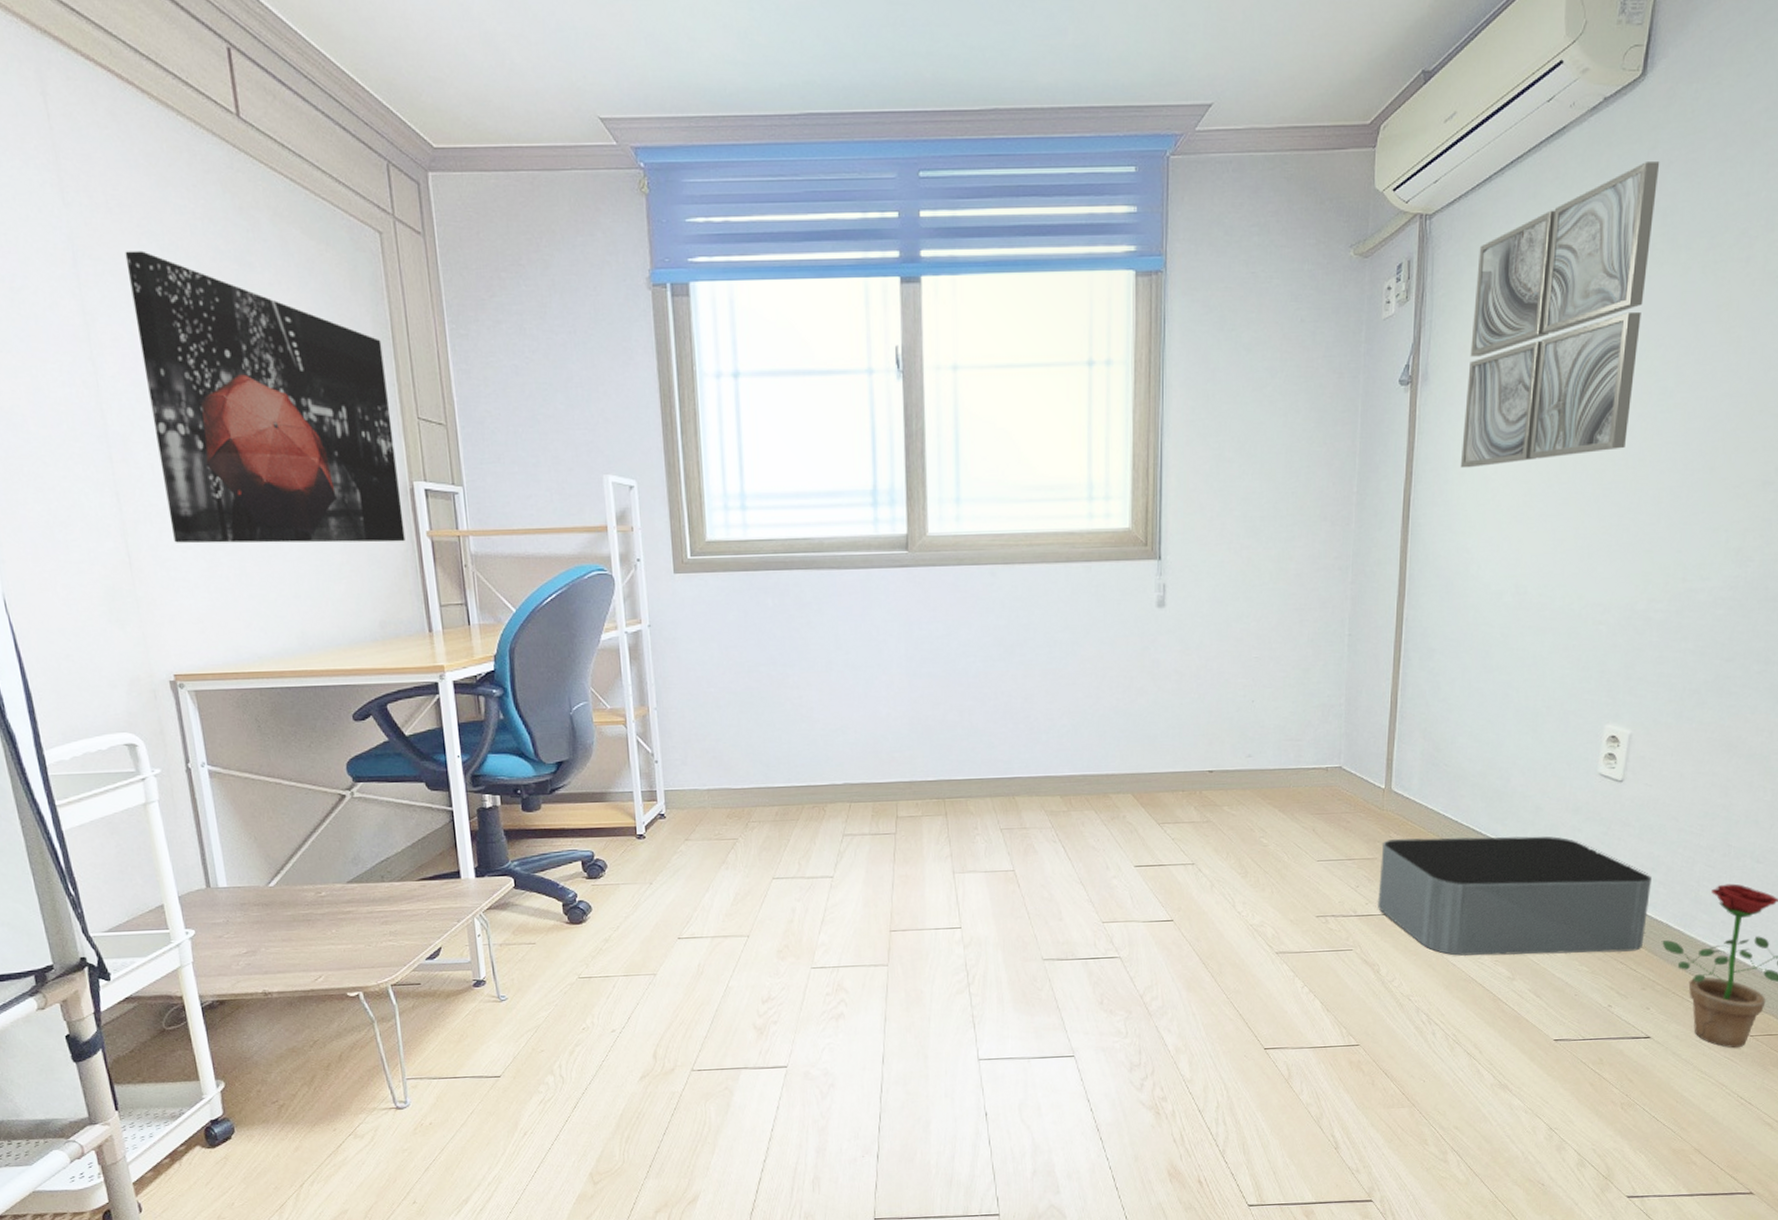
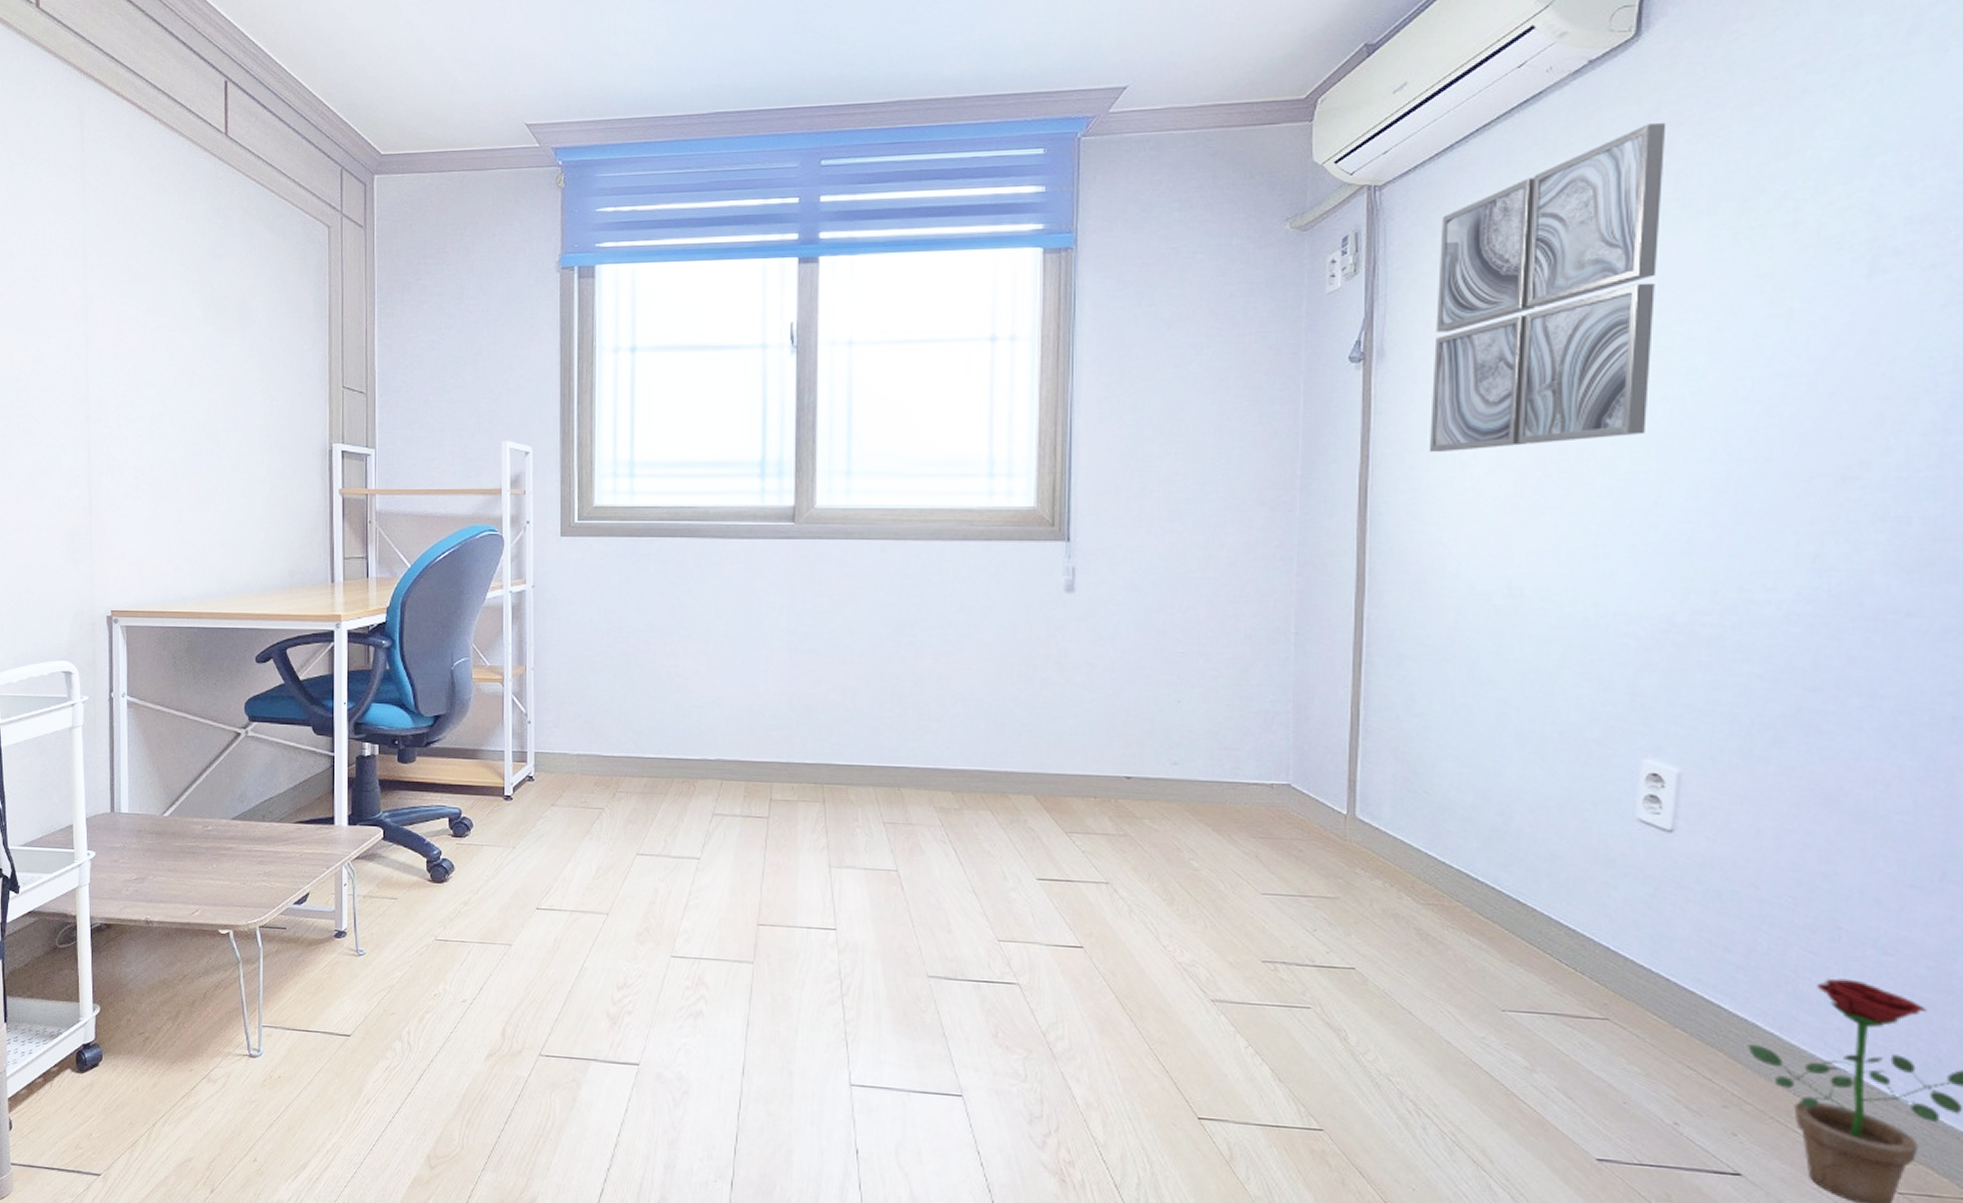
wall art: present [125,250,405,544] -> none [123,245,320,498]
storage bin: present [1378,836,1652,956] -> none [1343,877,1725,1054]

